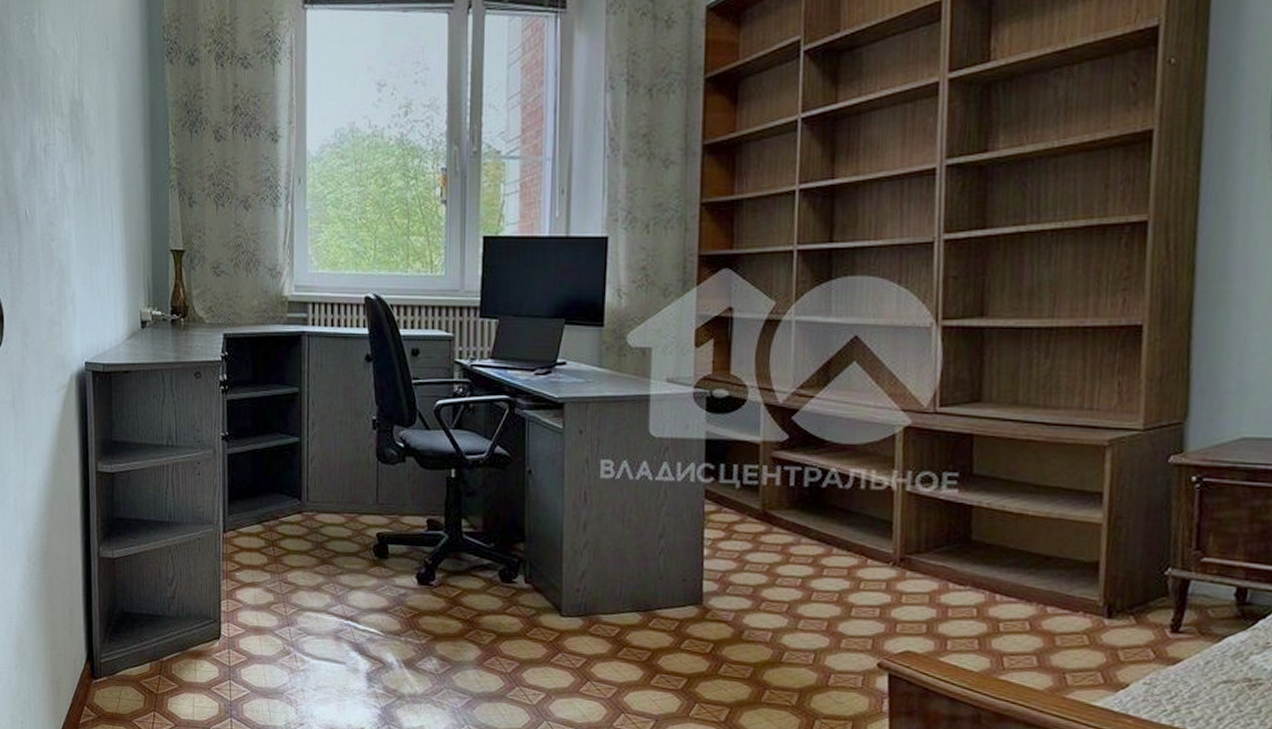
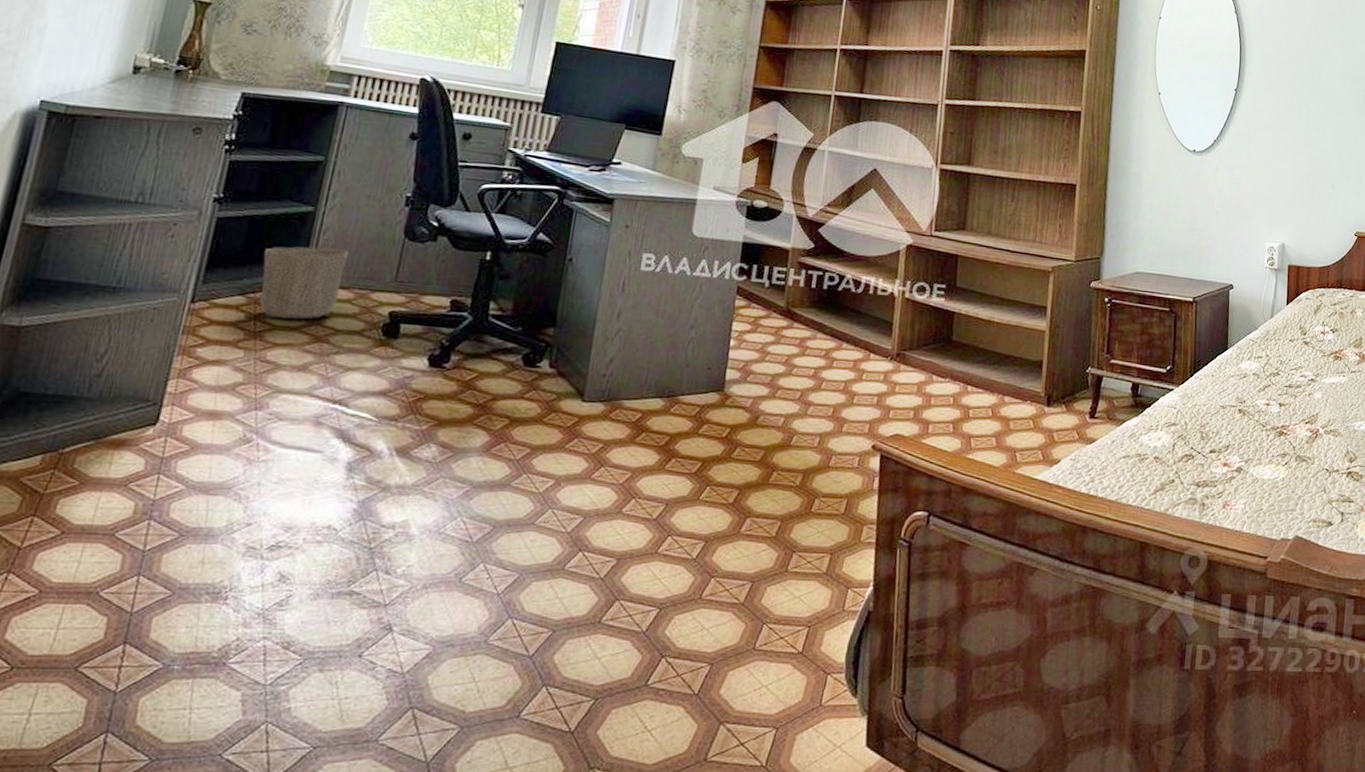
waste basket: none [268,475,335,544] -> present [259,246,350,320]

